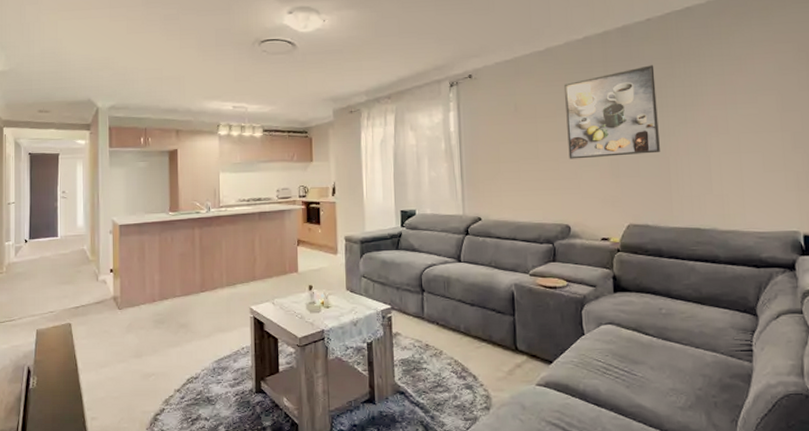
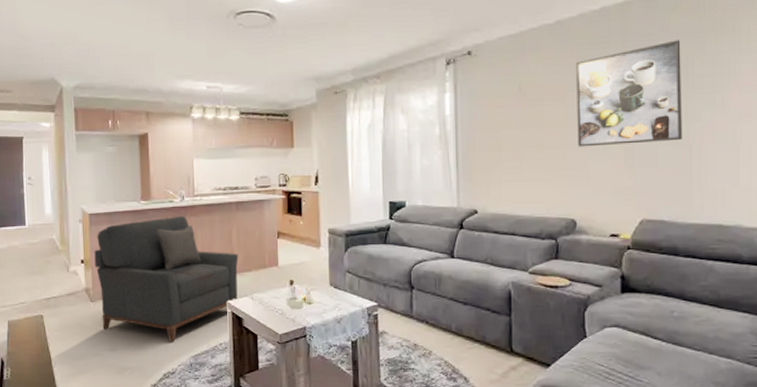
armchair: none [123,225,261,347] -> present [94,215,239,342]

